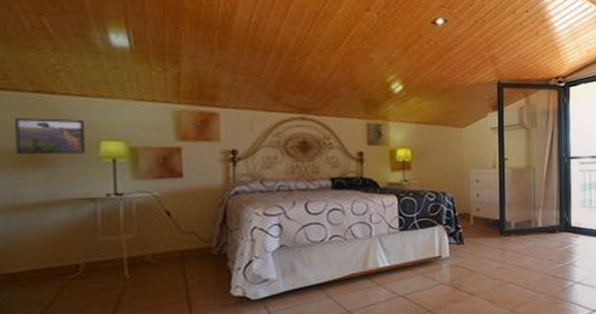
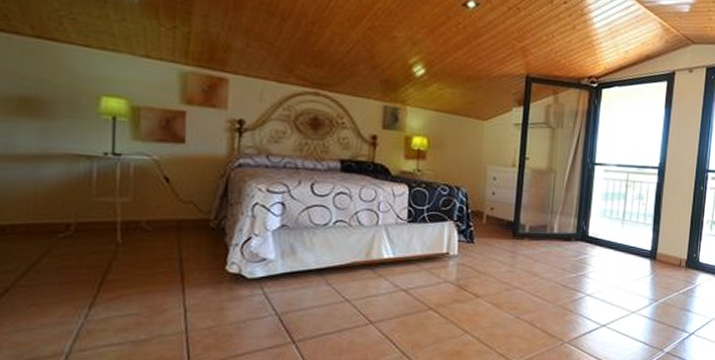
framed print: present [15,118,86,155] -> none [12,63,87,108]

